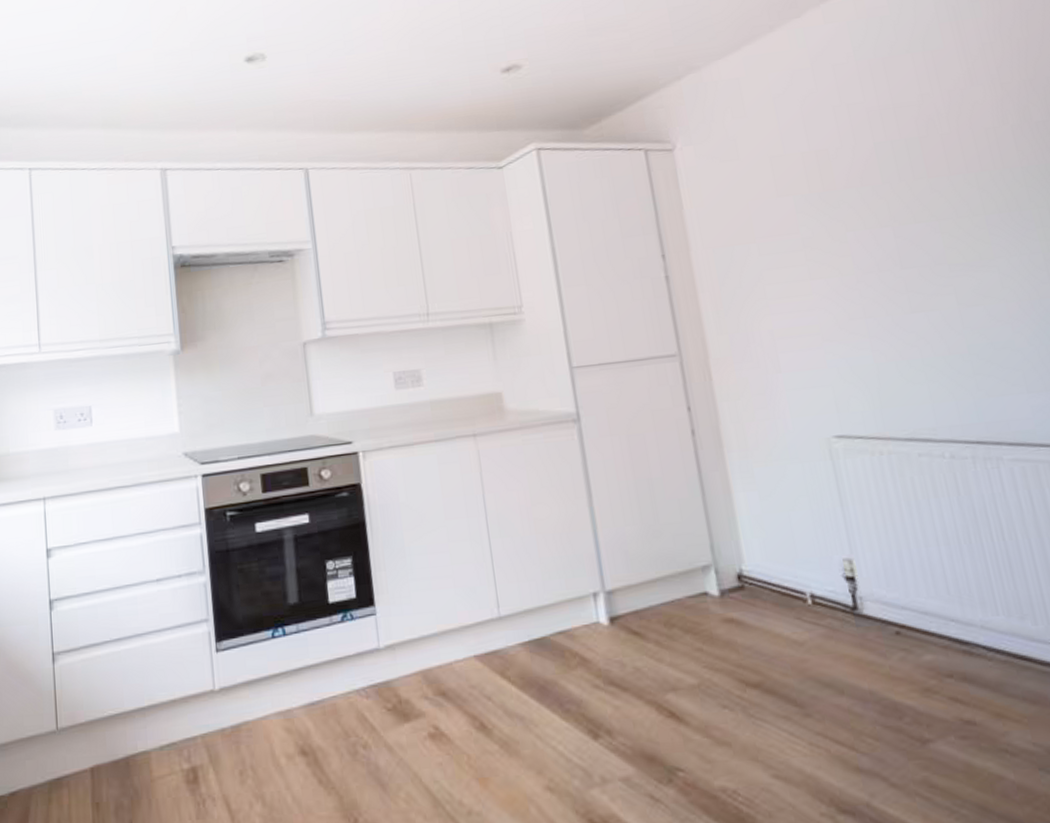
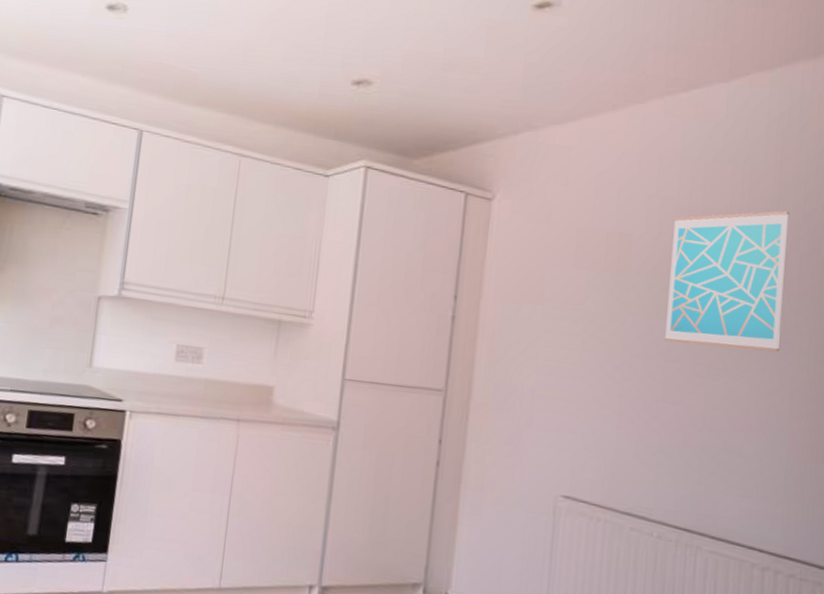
wall art: none [866,86,1021,249] -> present [664,211,790,352]

